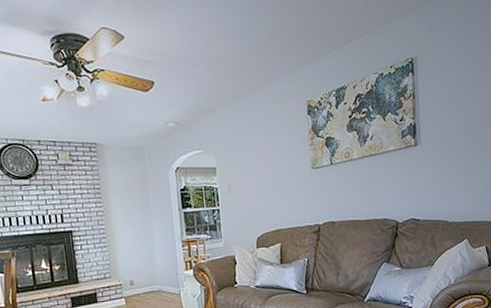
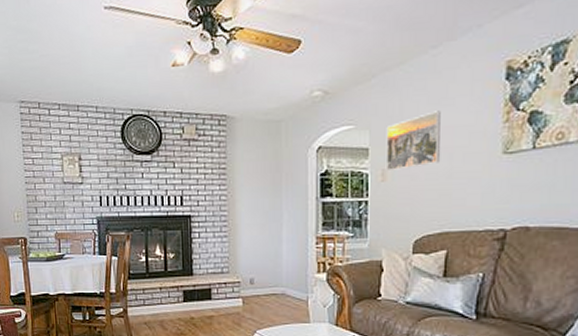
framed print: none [227,137,270,186] -> present [386,110,441,172]

